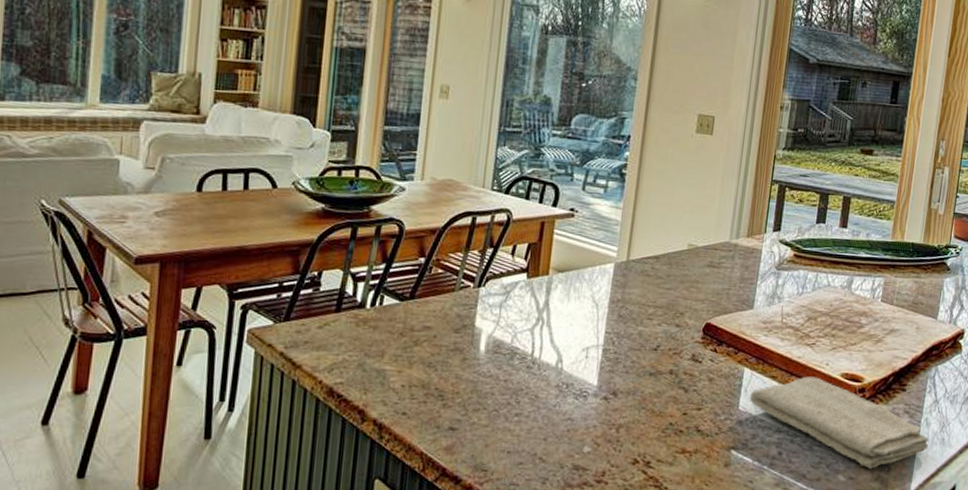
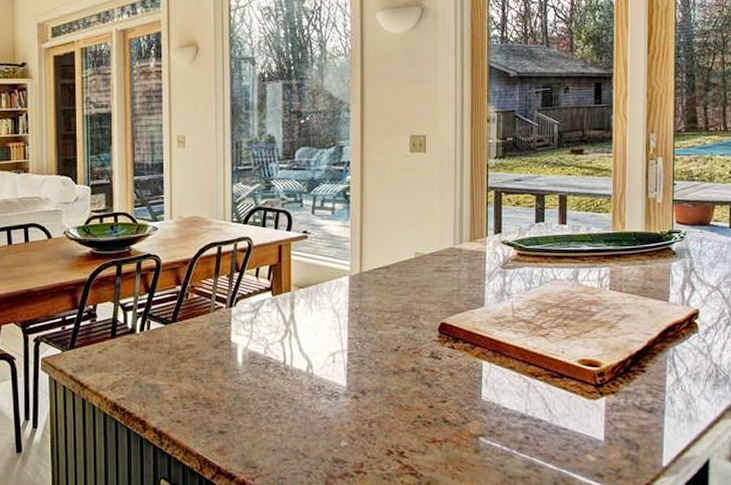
washcloth: present [749,376,929,469] -> none [491,365,676,448]

